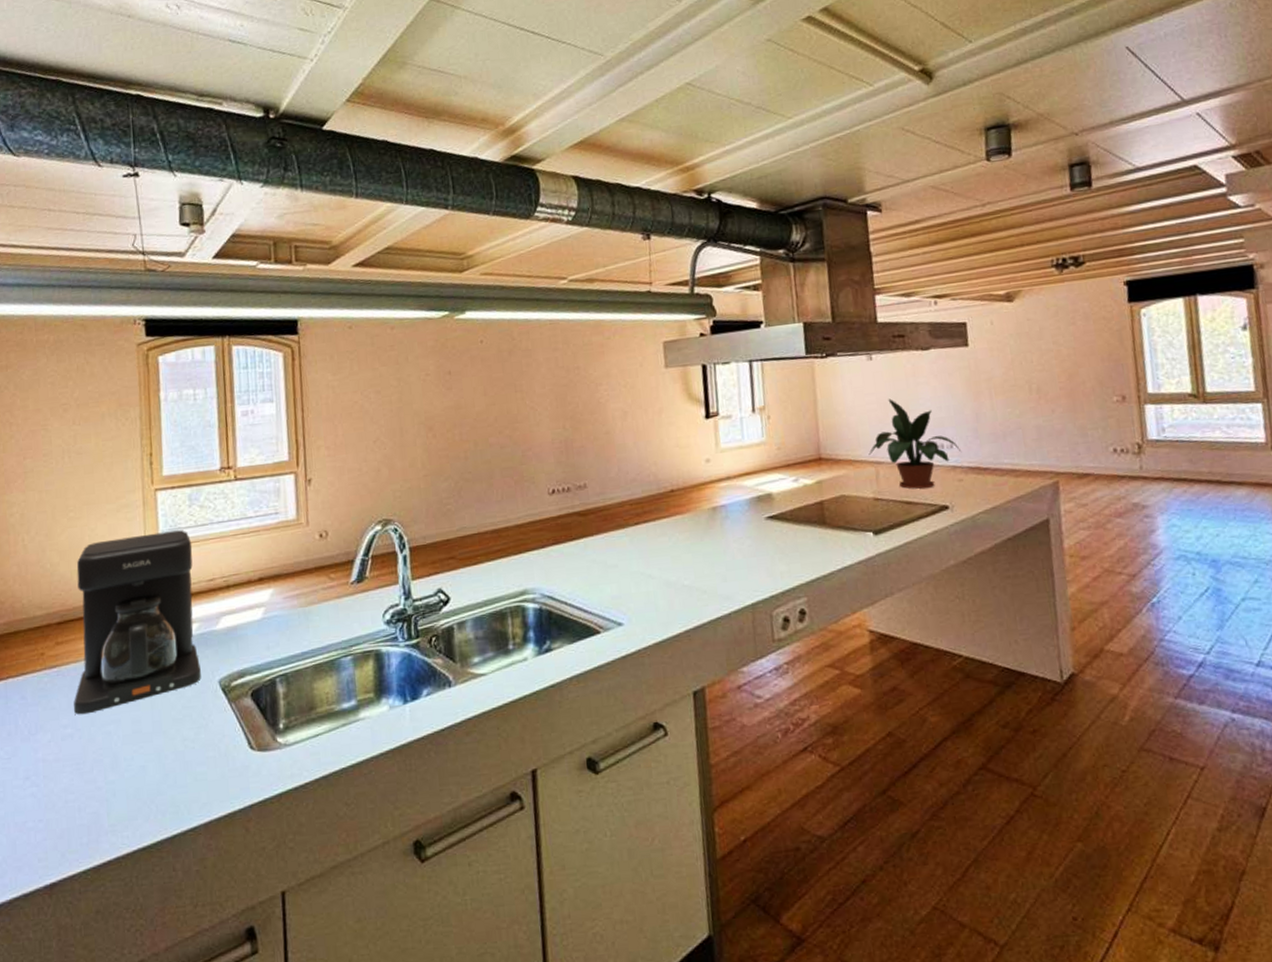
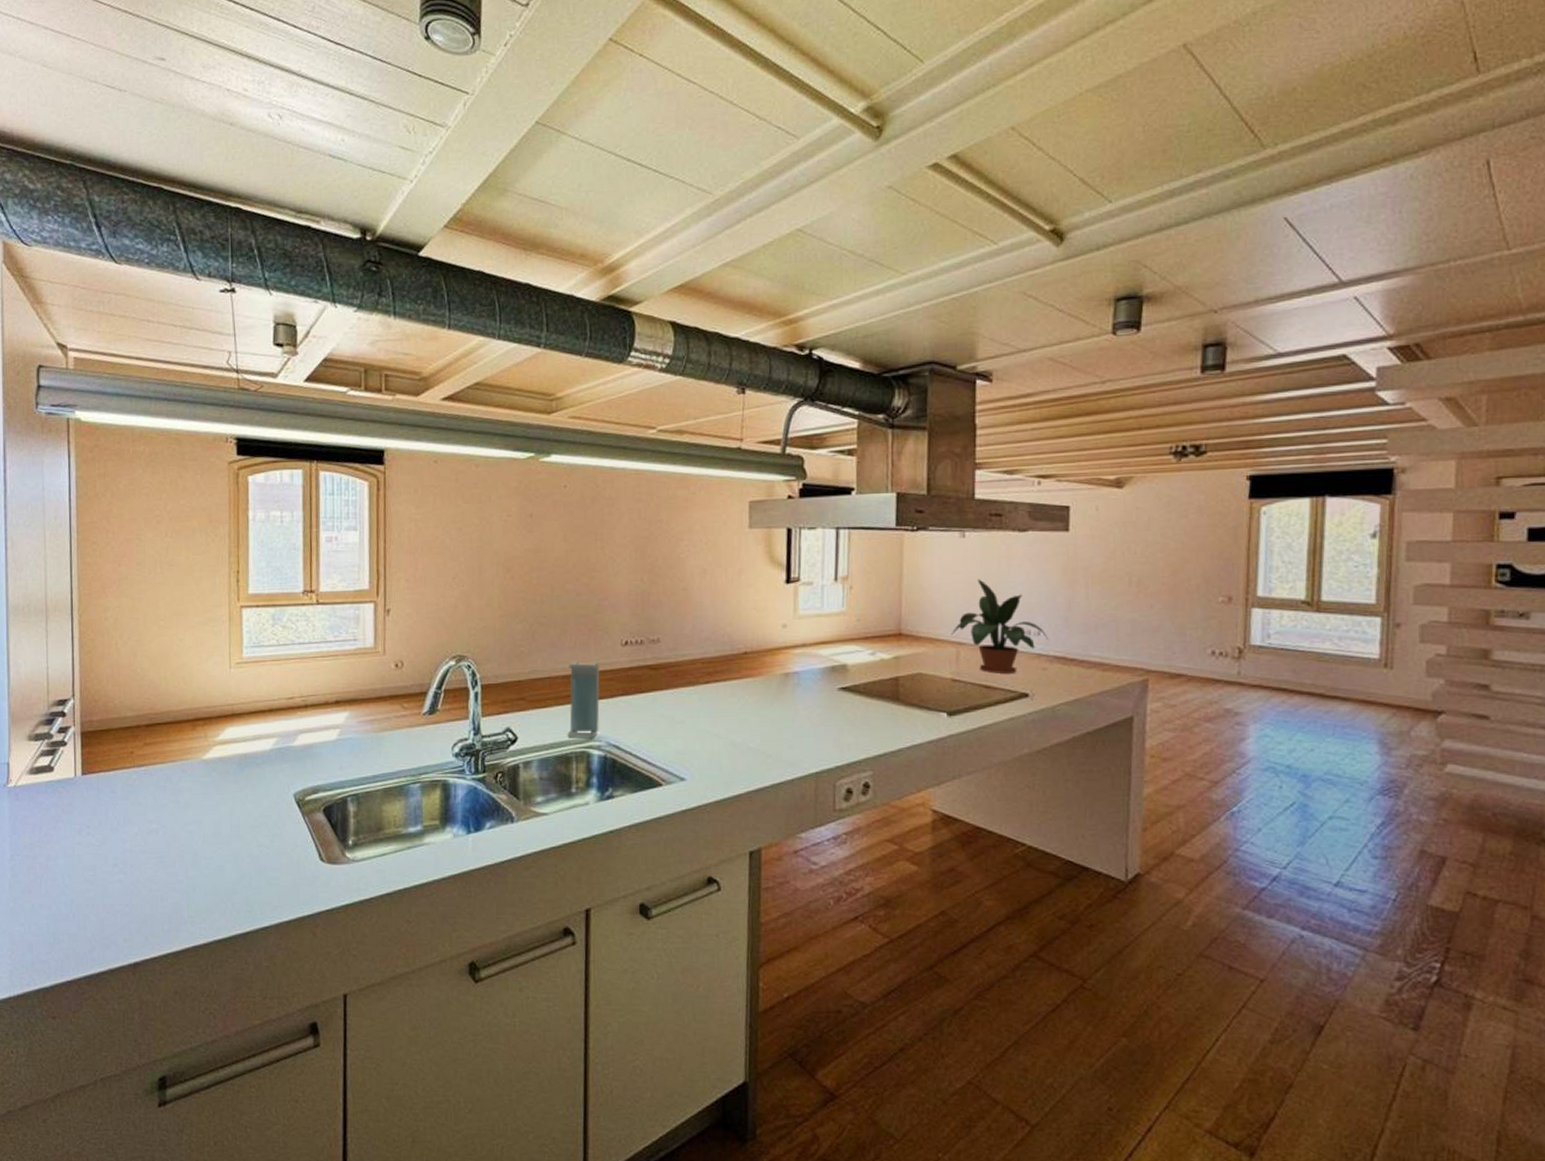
coffee maker: present [73,530,201,715] -> none [158,648,278,813]
soap dispenser: none [497,513,533,593] -> present [567,661,600,738]

